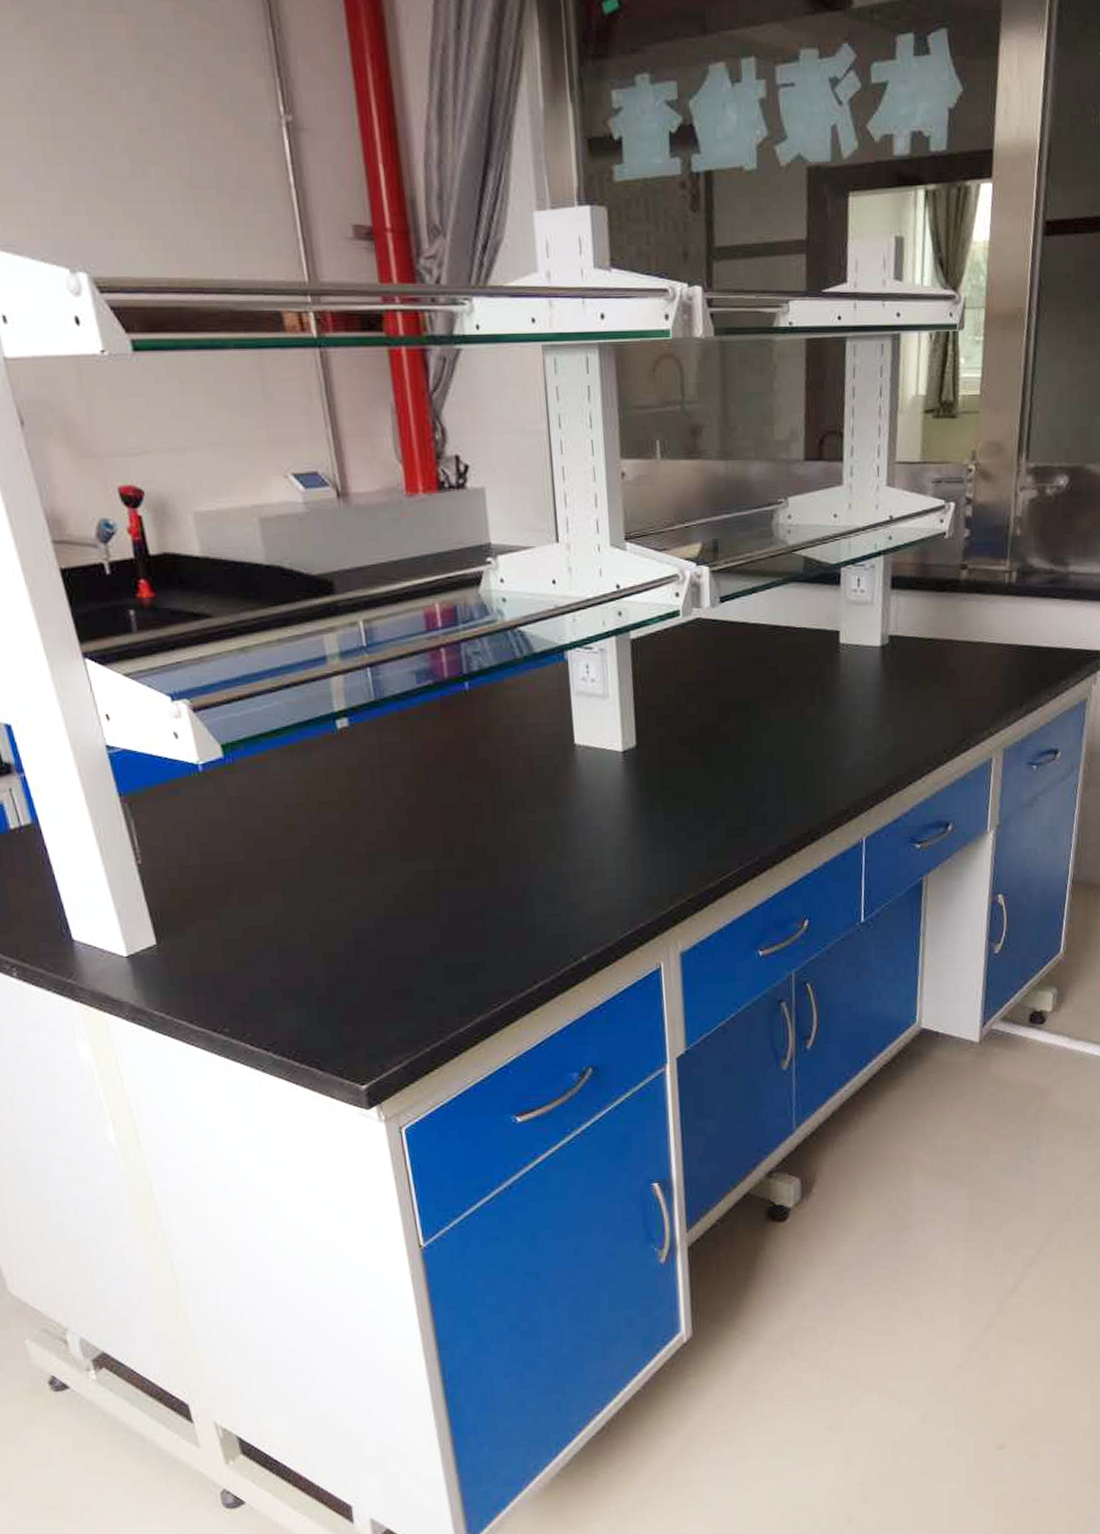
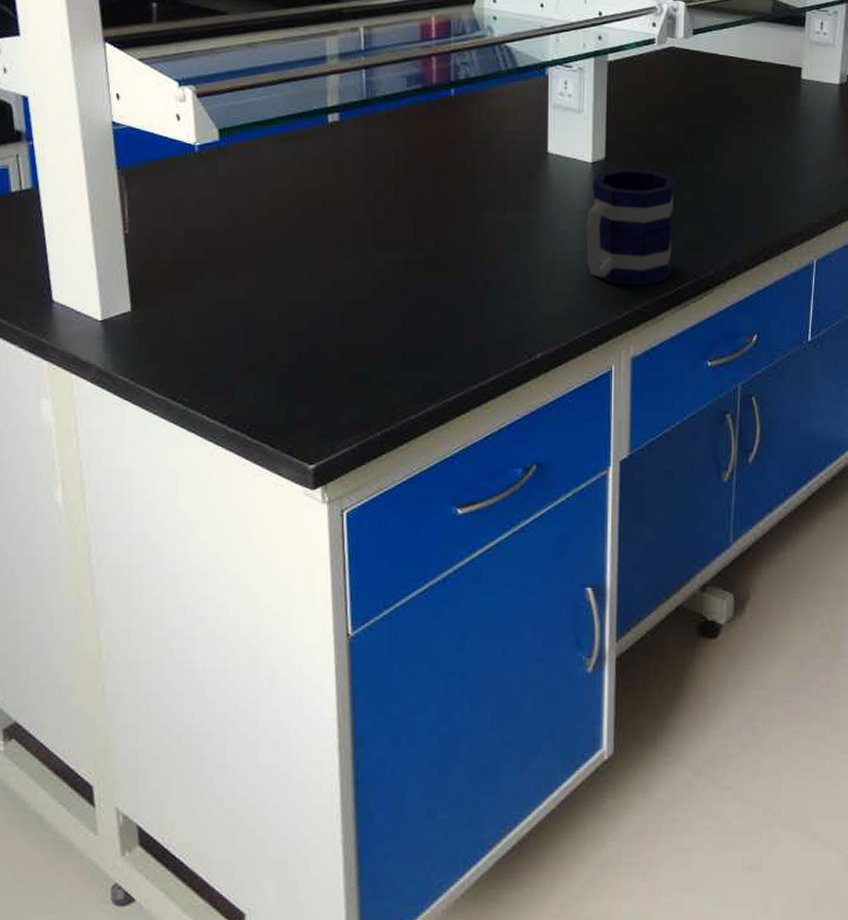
mug: none [622,755,716,879] -> present [586,168,676,286]

